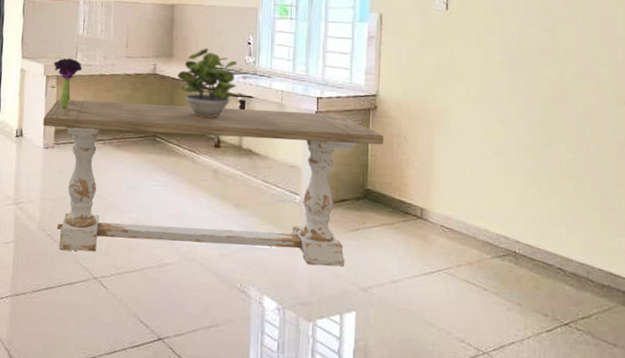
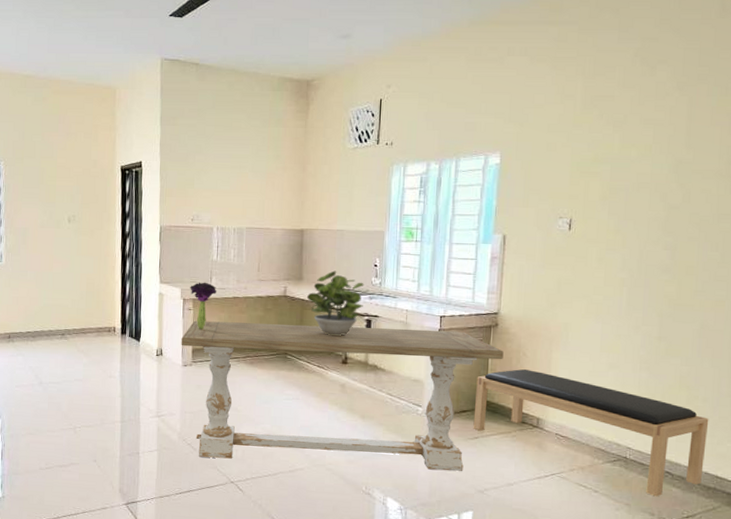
bench: none [354,155,599,296] -> present [473,369,709,497]

